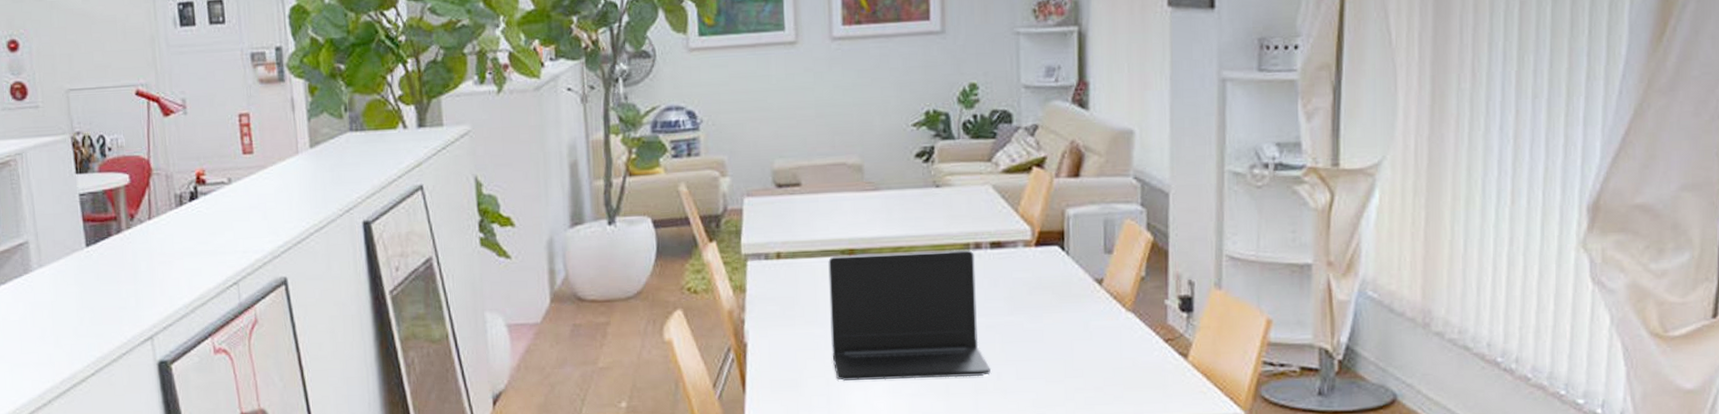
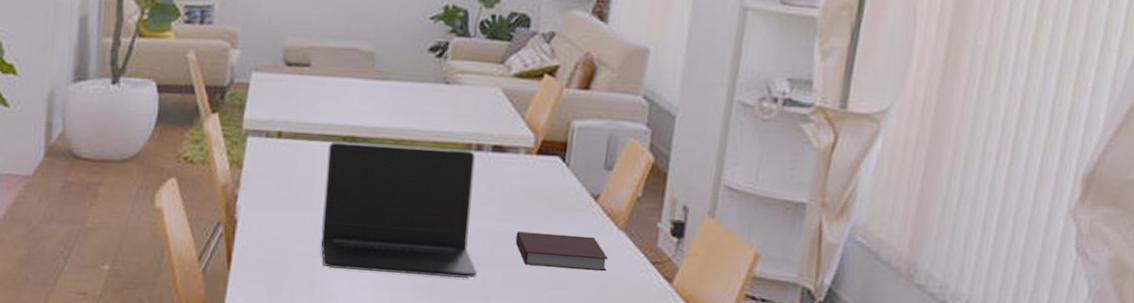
notebook: none [1025,321,1121,356] -> present [515,231,609,272]

